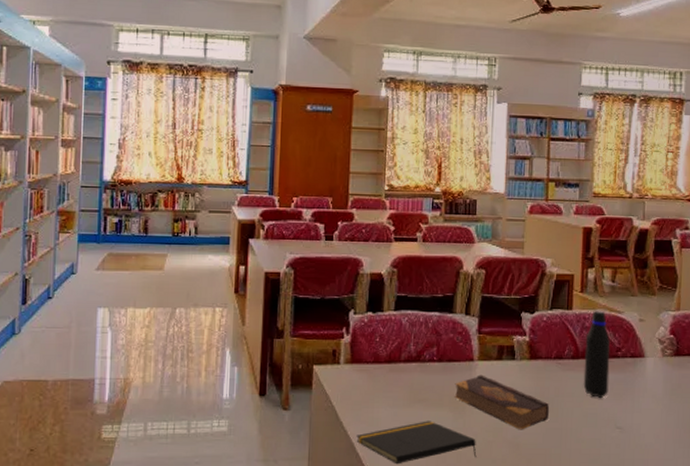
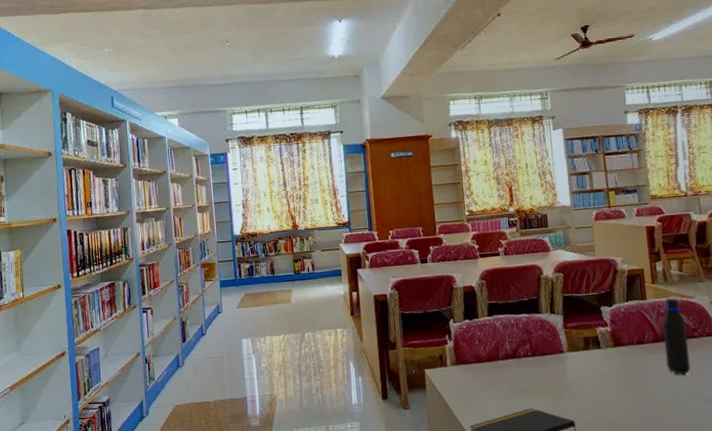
book: present [454,375,550,430] -> none [549,364,639,410]

